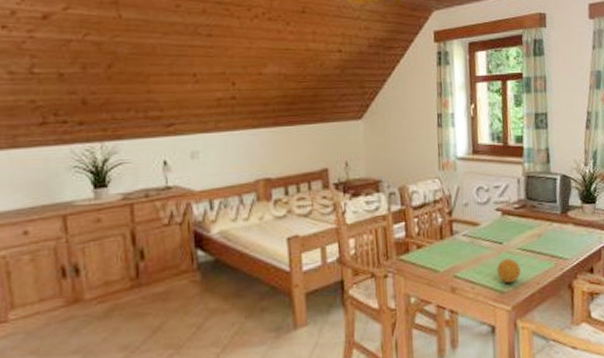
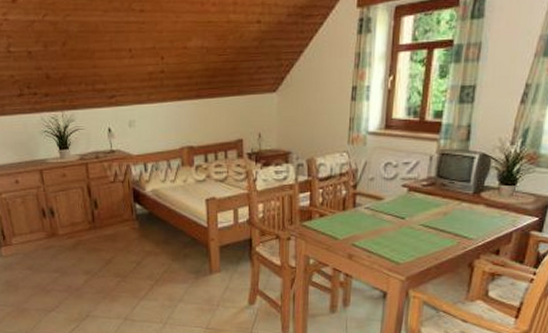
fruit: present [497,259,521,284] -> none [395,234,420,257]

